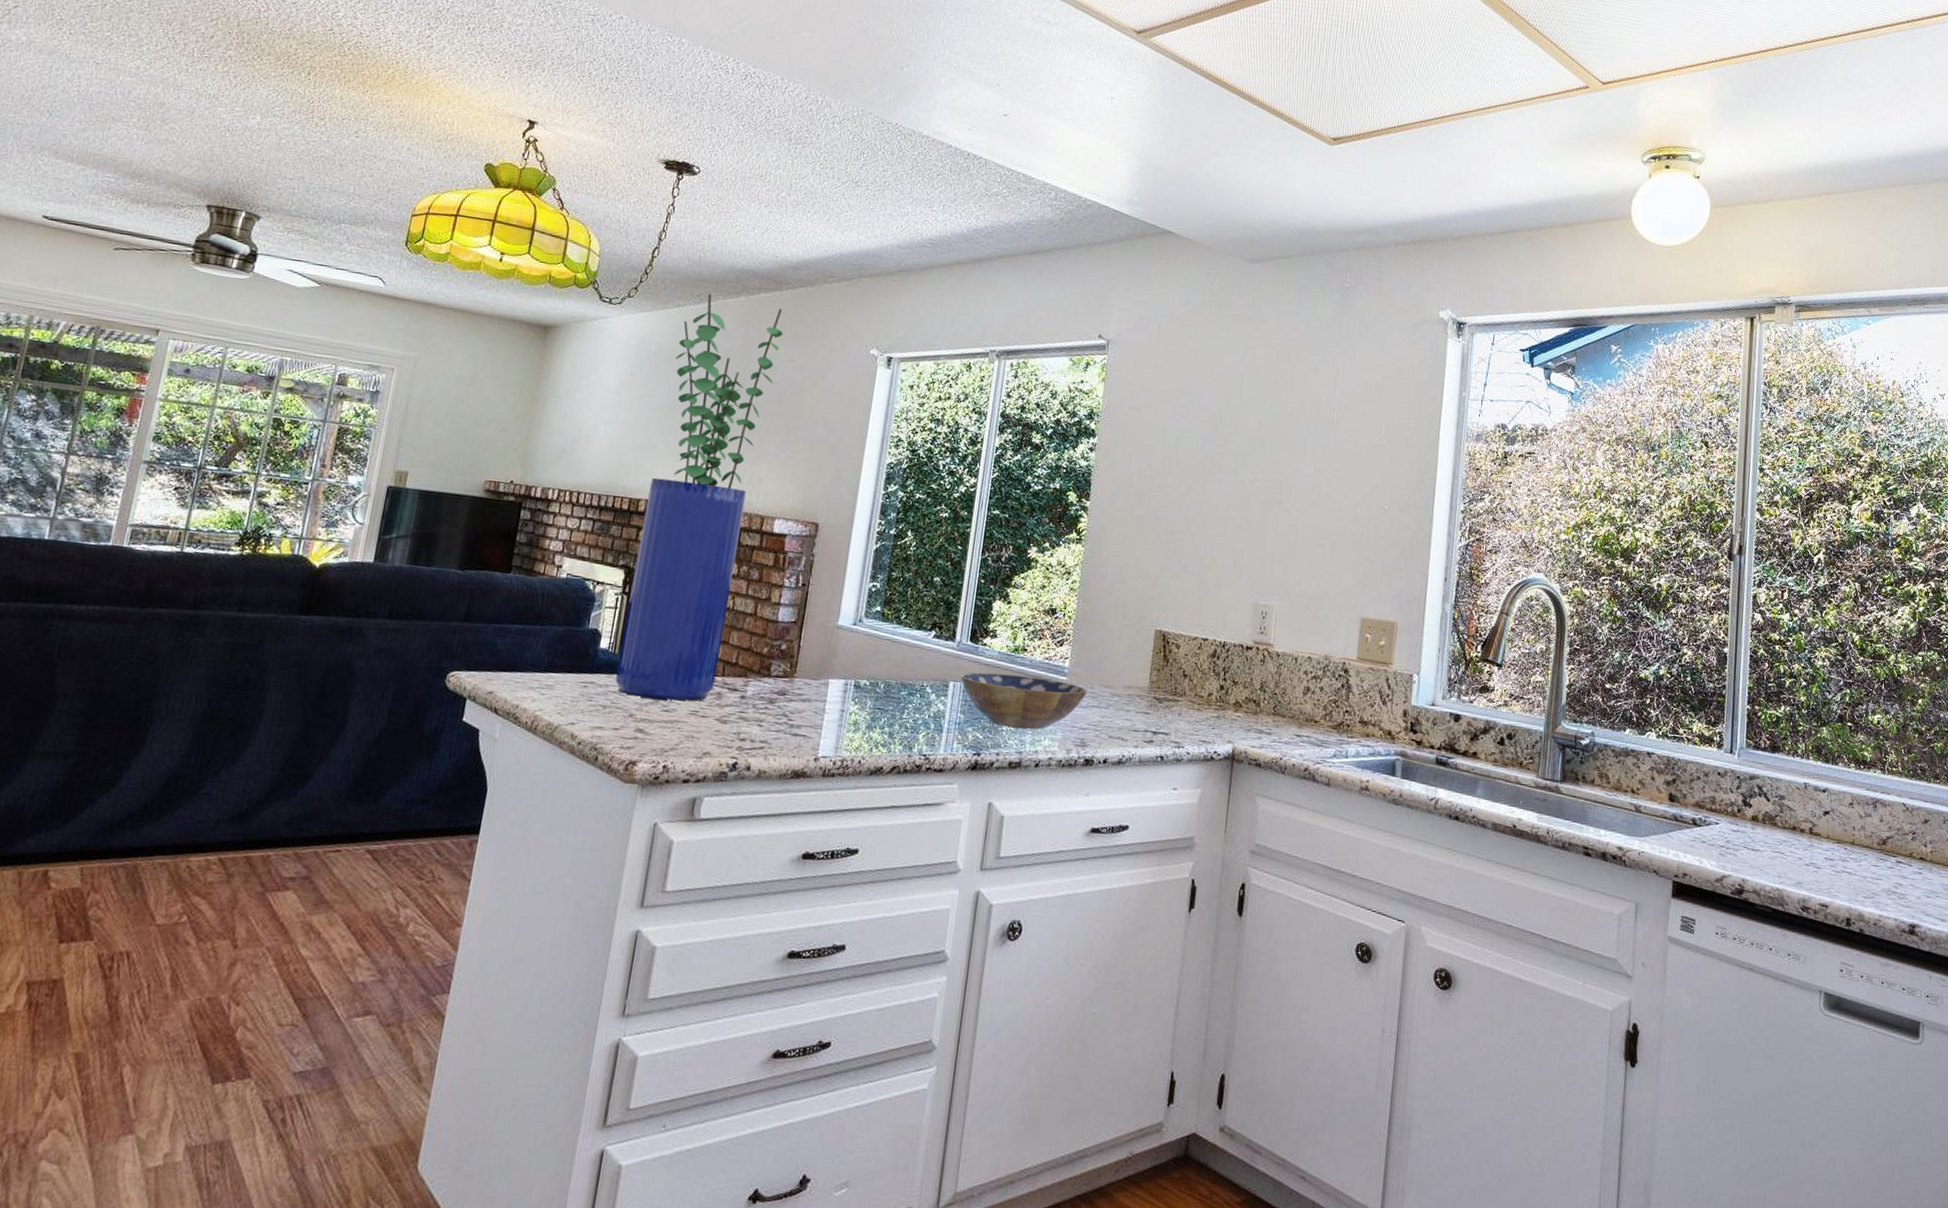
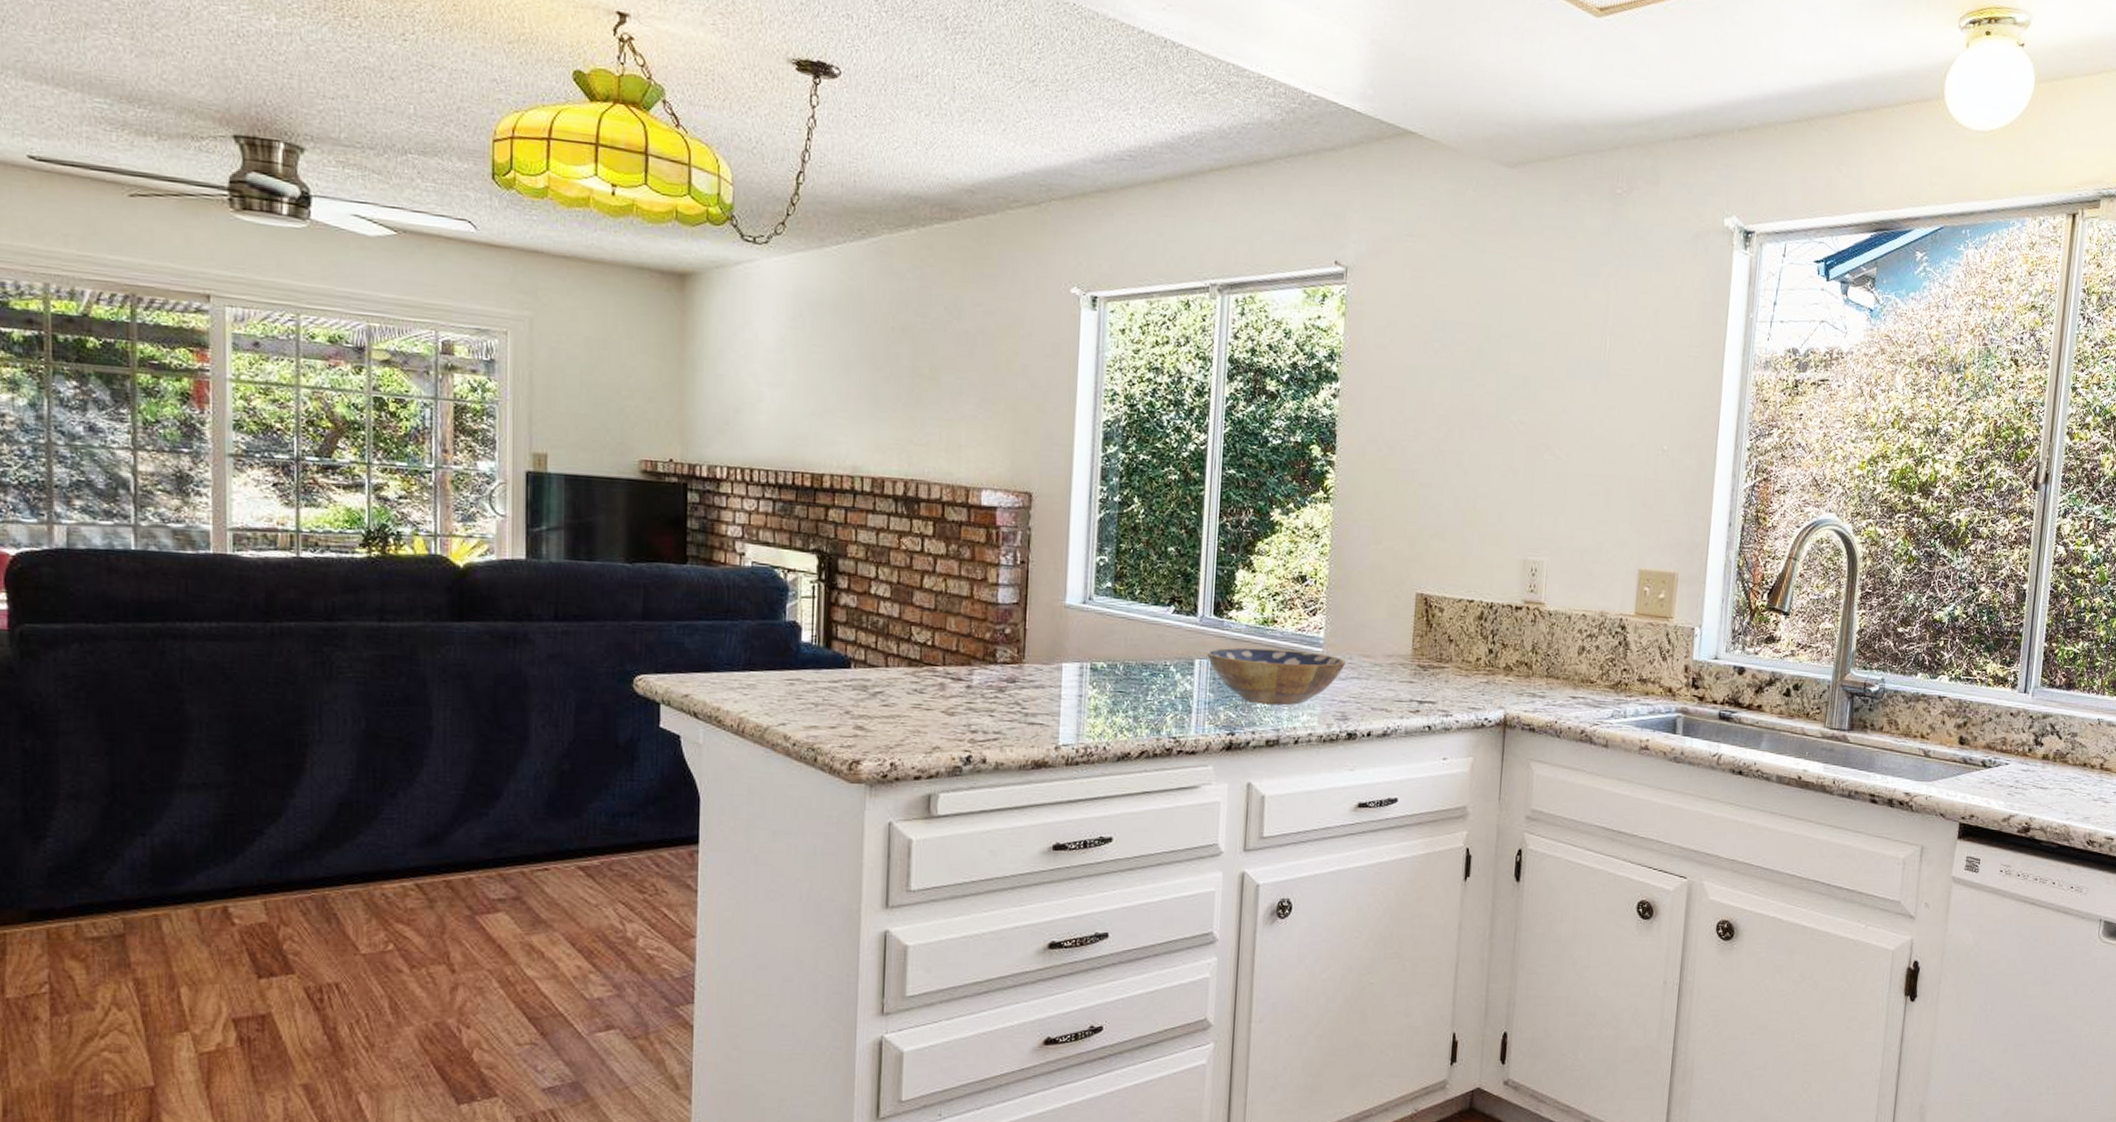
vase: present [614,294,784,701] -> none [823,227,967,694]

